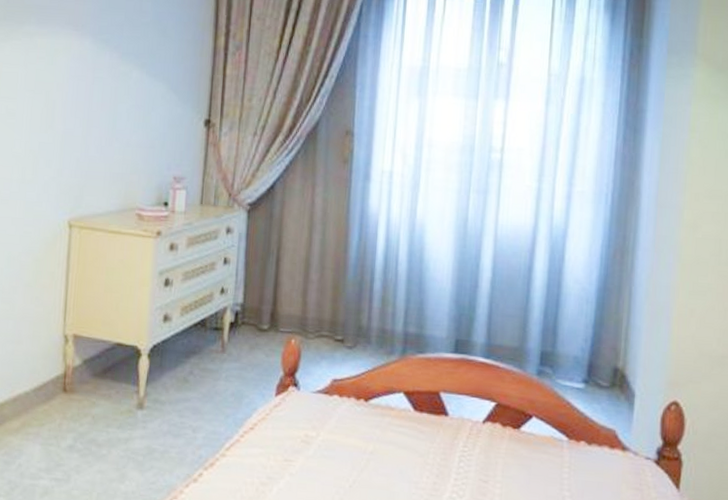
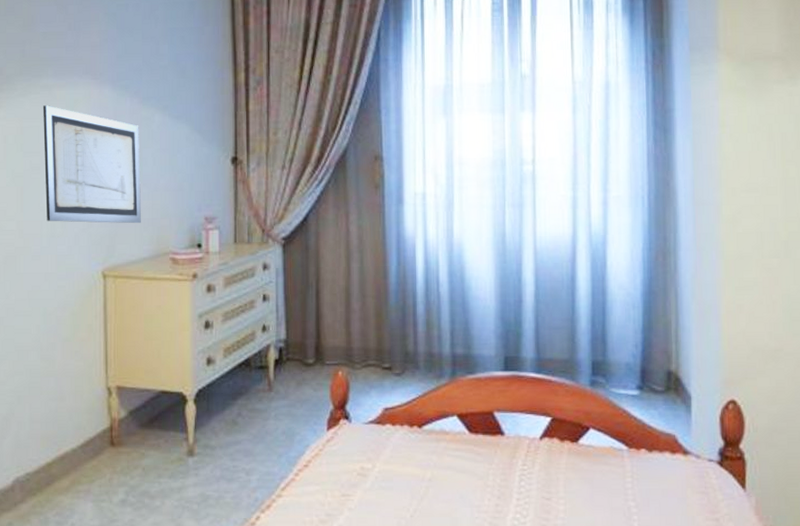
wall art: none [18,52,116,177] -> present [43,105,141,224]

